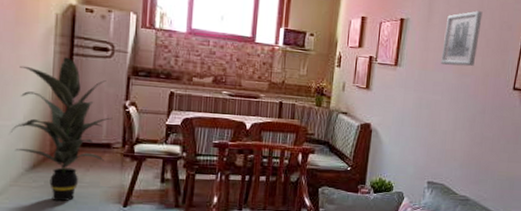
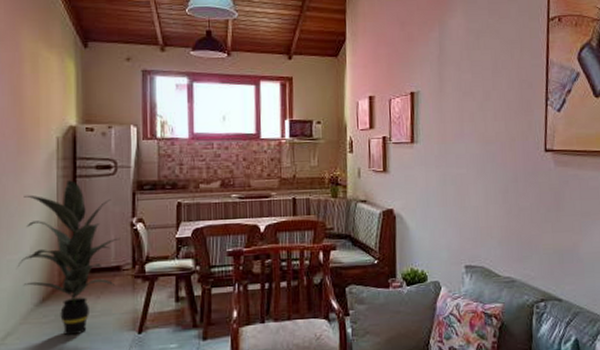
wall art: present [441,11,483,67] -> none [460,73,498,134]

